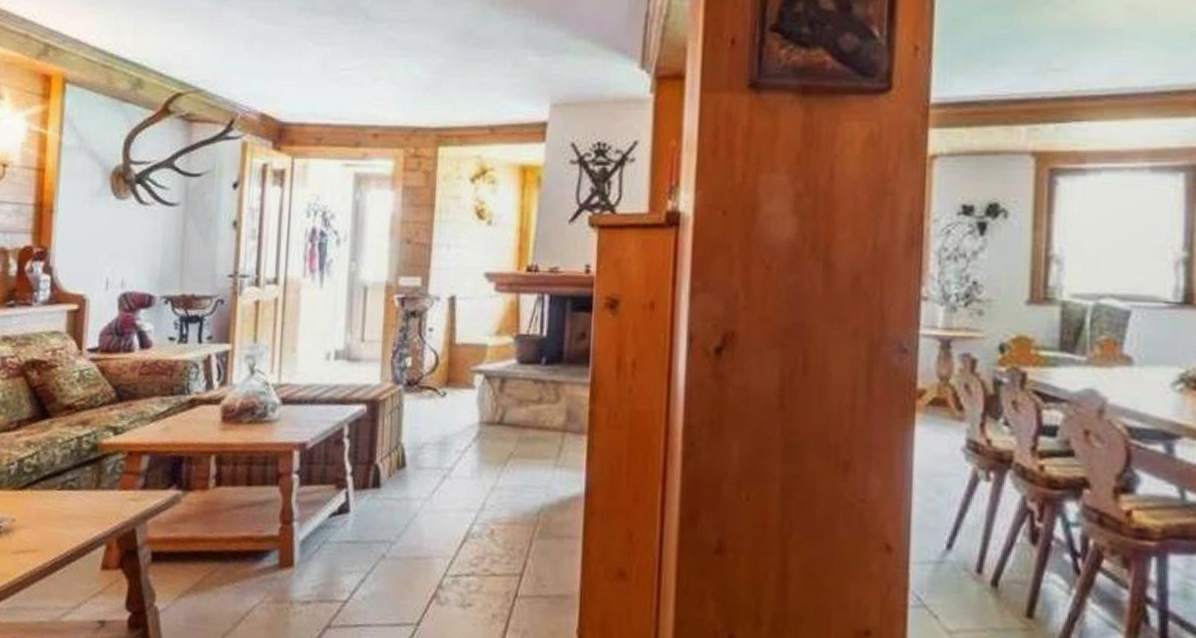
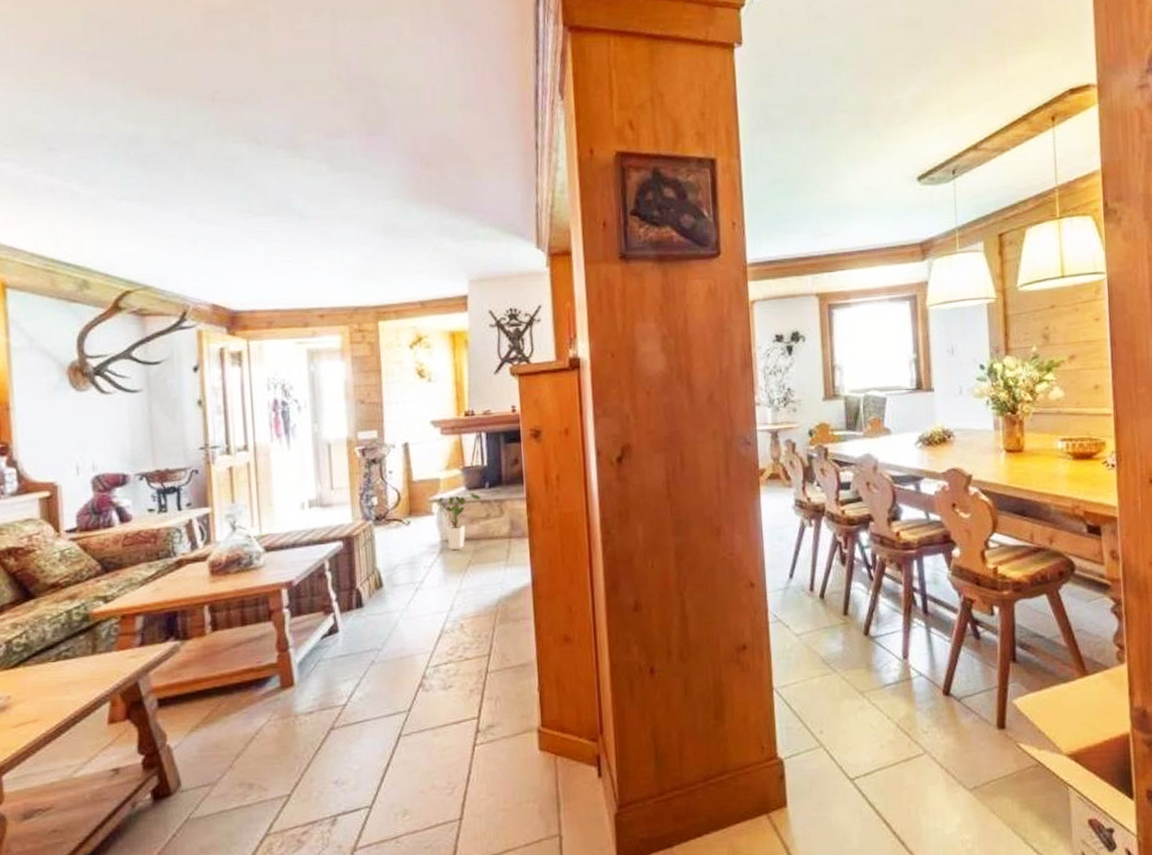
house plant: none [480,368,535,436] -> present [437,493,482,550]

